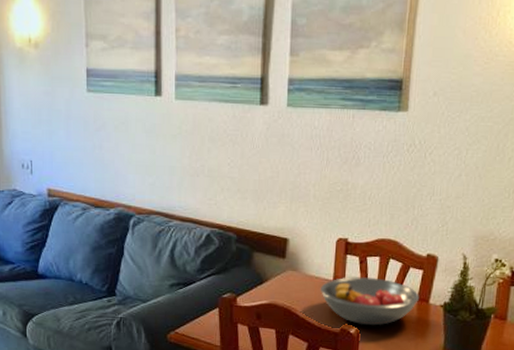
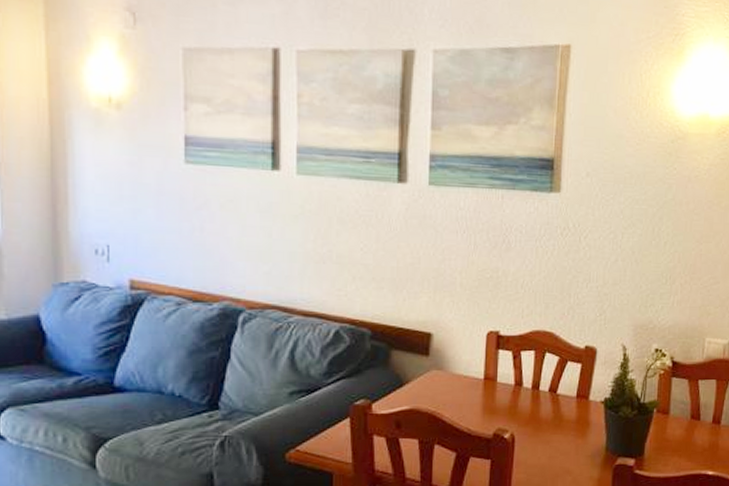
fruit bowl: present [320,277,419,326] -> none [469,374,578,429]

